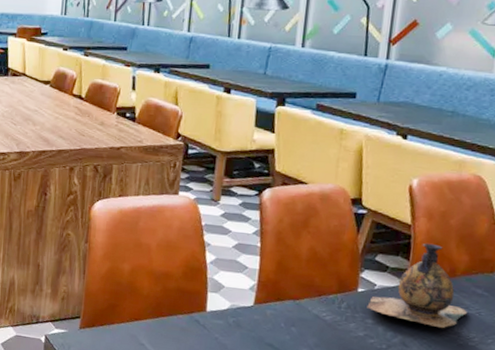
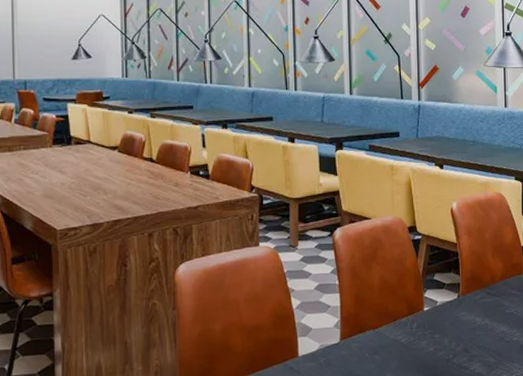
vase: present [367,243,467,329] -> none [433,257,508,331]

